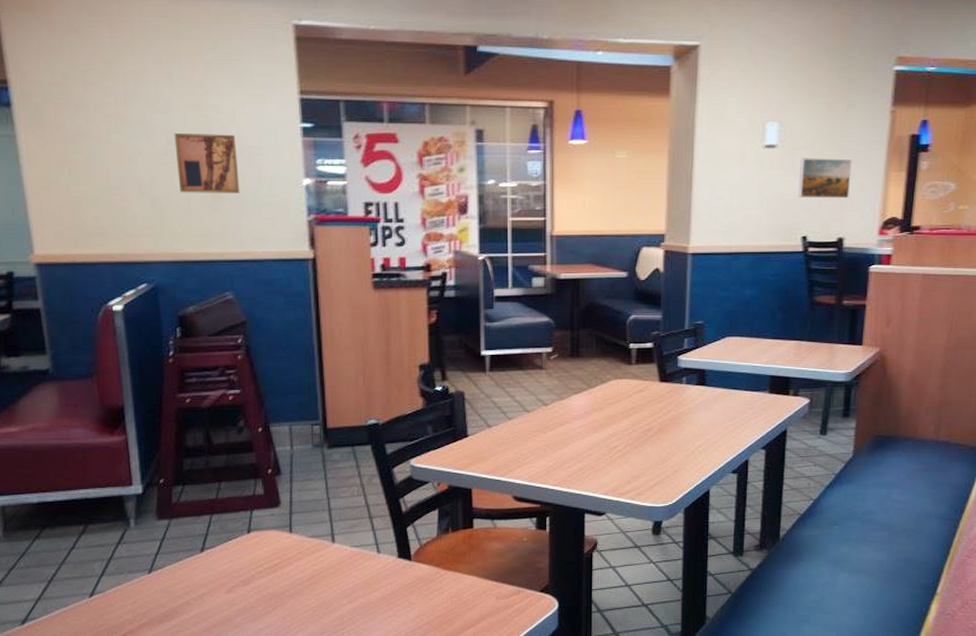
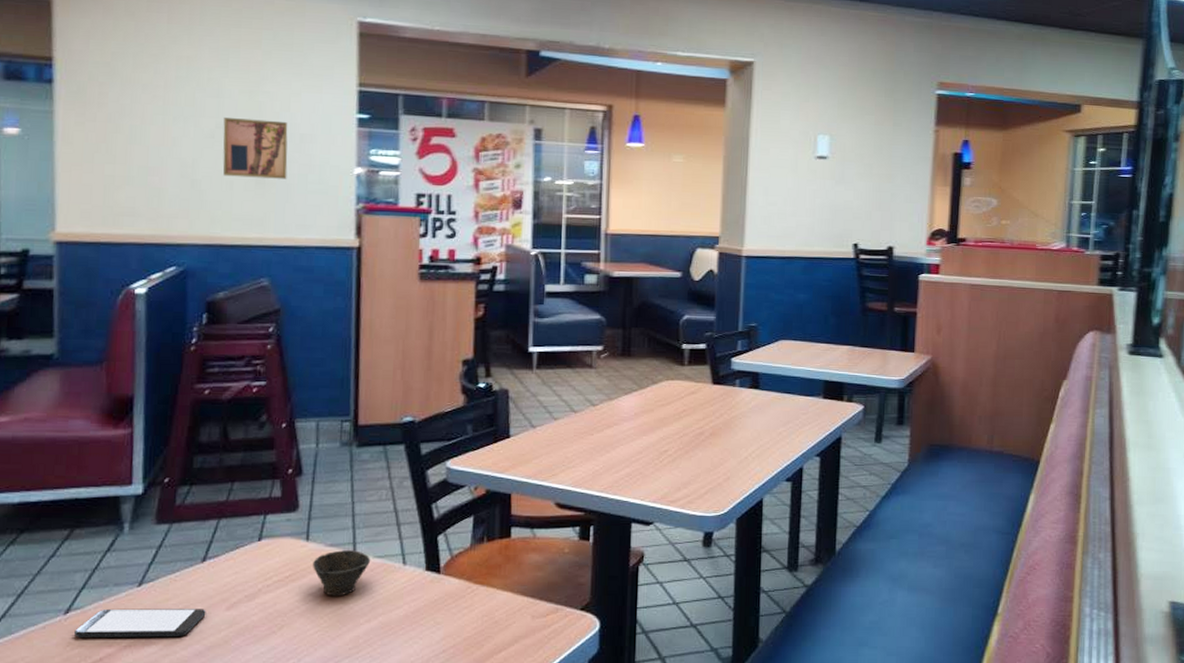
smartphone: none [99,592,209,616] -> present [73,608,206,638]
cup: none [297,540,349,581] -> present [313,549,371,597]
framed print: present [797,158,852,199] -> none [848,169,900,210]

